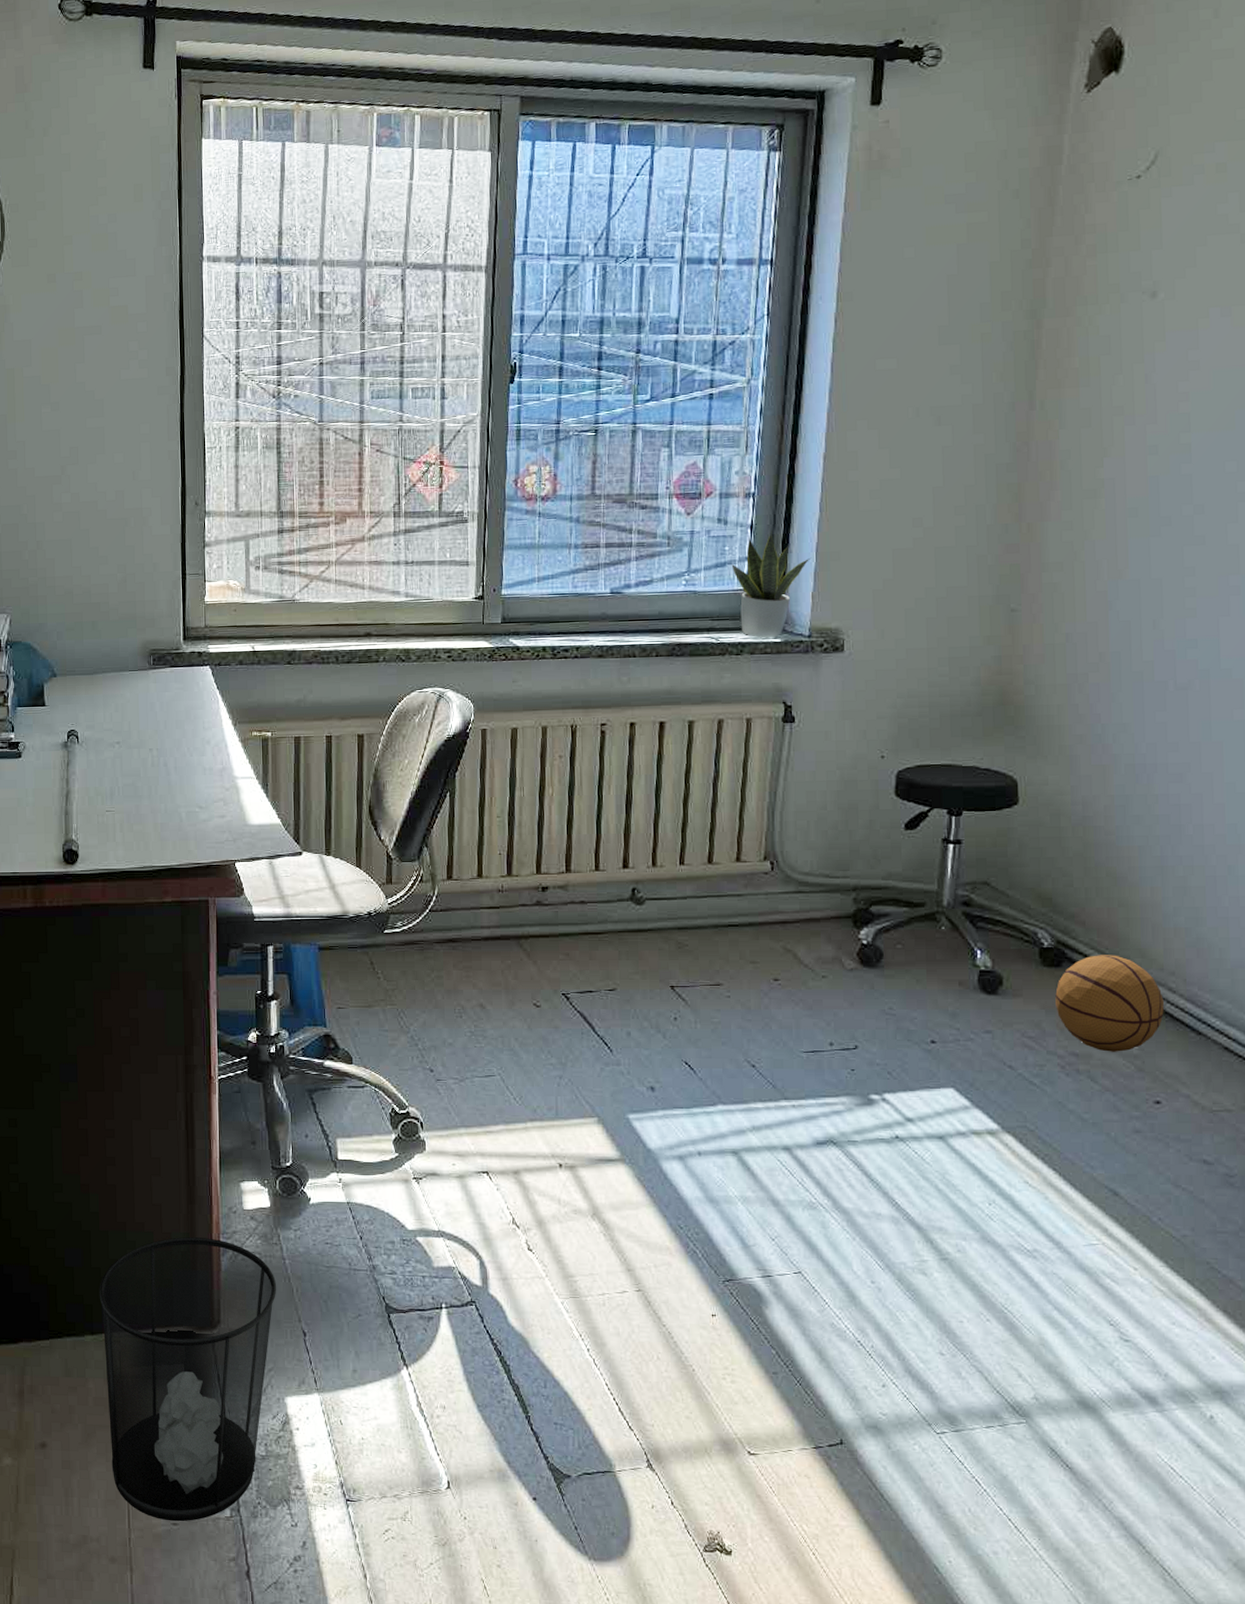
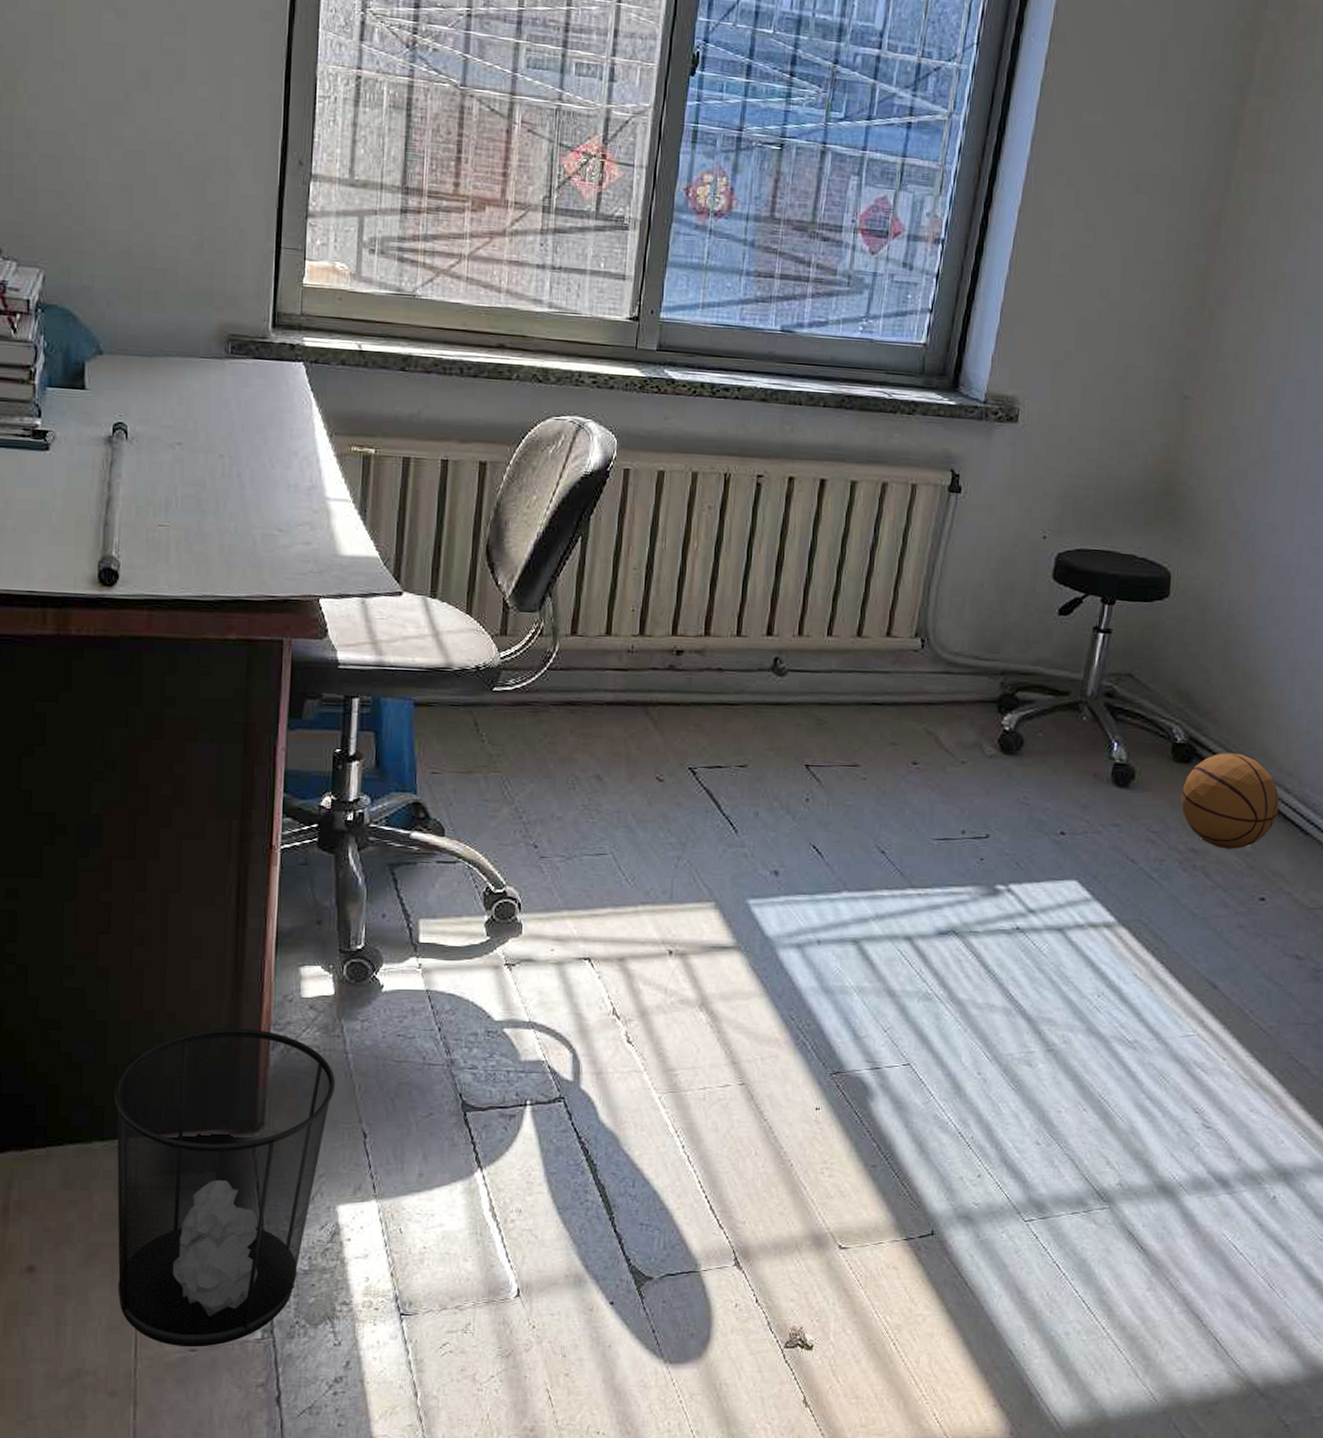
potted plant: present [731,531,812,639] -> none [912,283,996,400]

